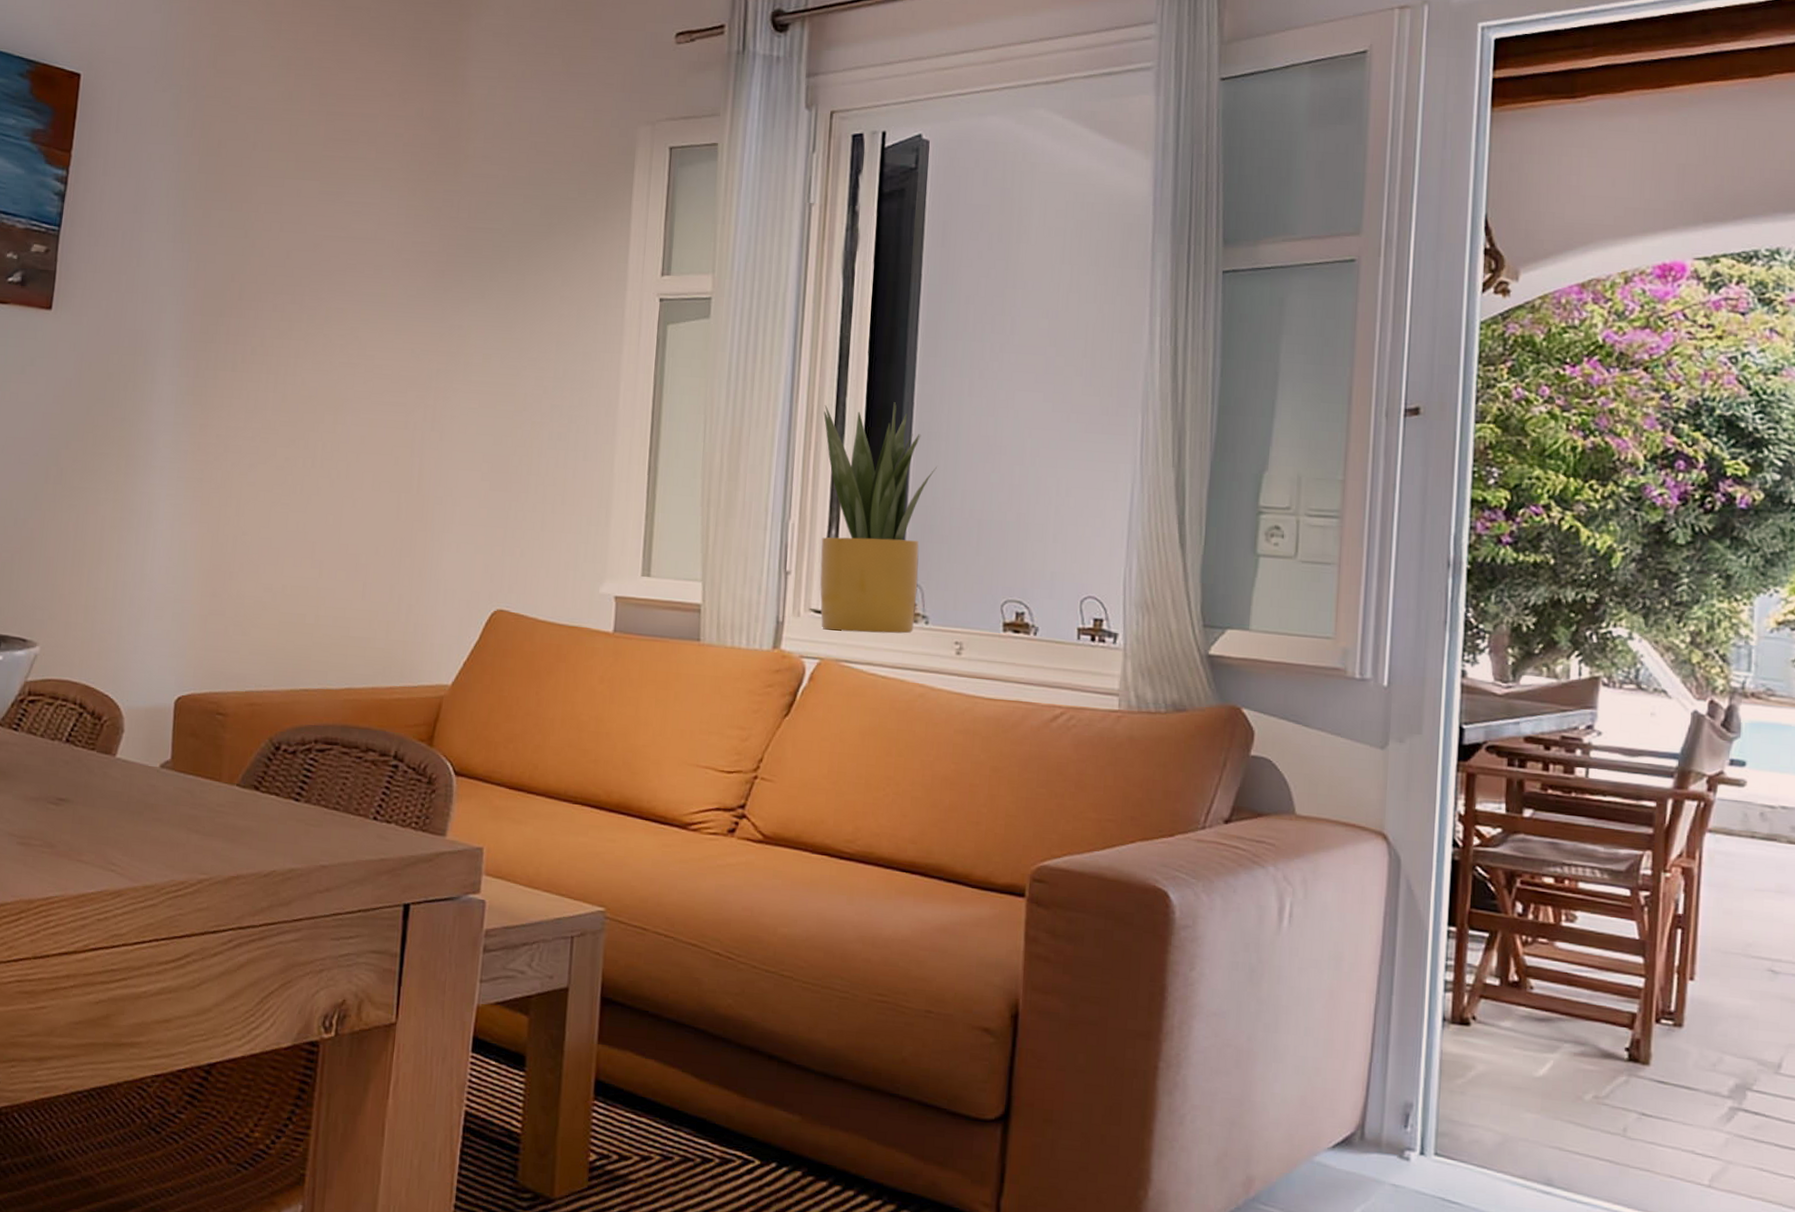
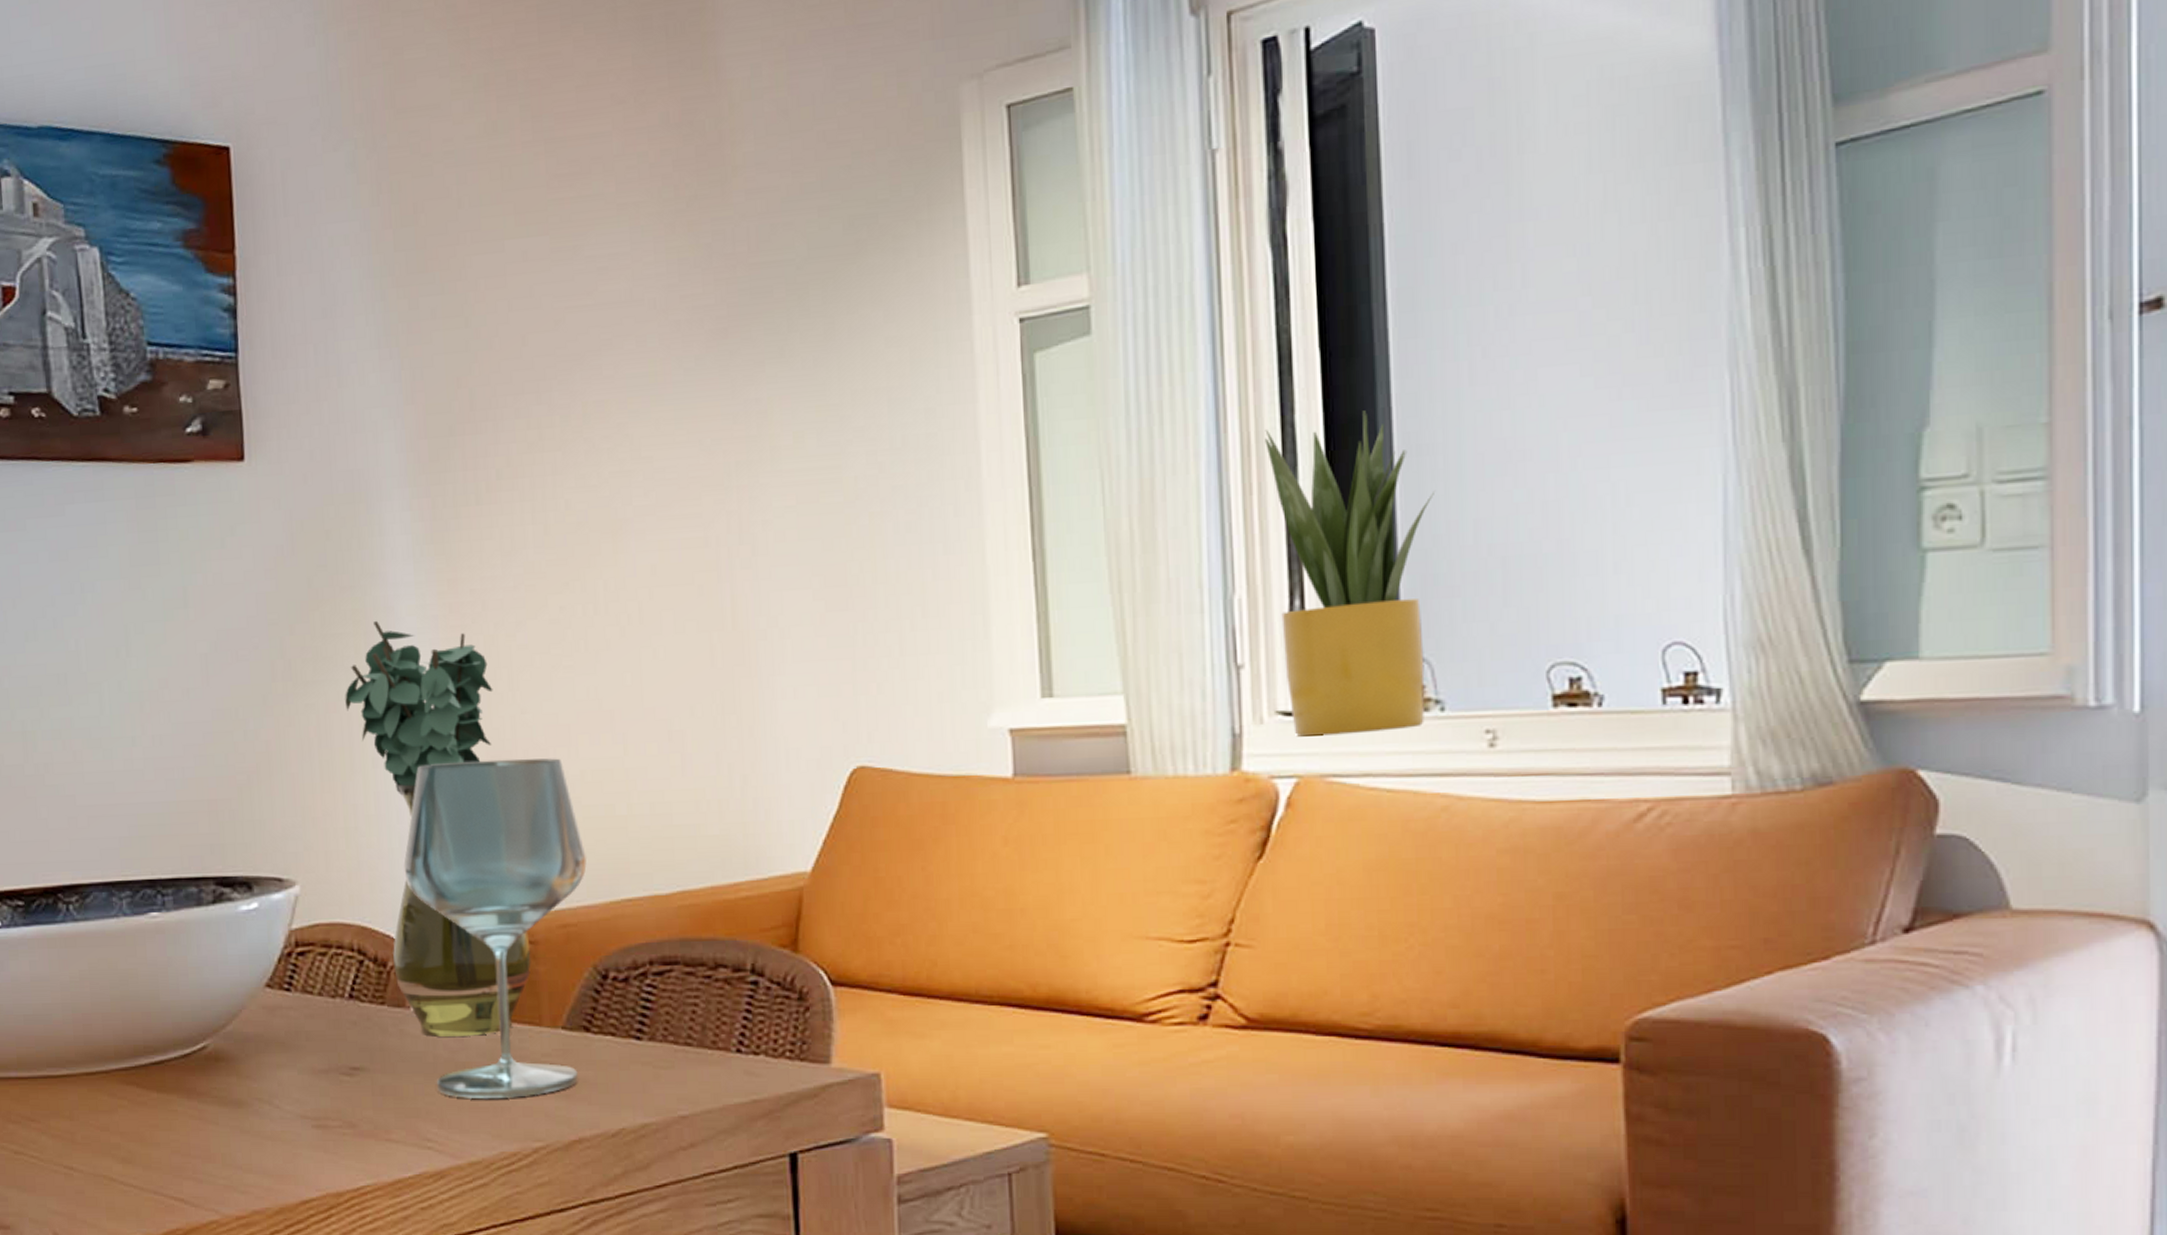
vase: none [101,447,223,784] -> present [345,620,531,1037]
wine glass: none [126,564,278,838] -> present [403,758,588,1098]

